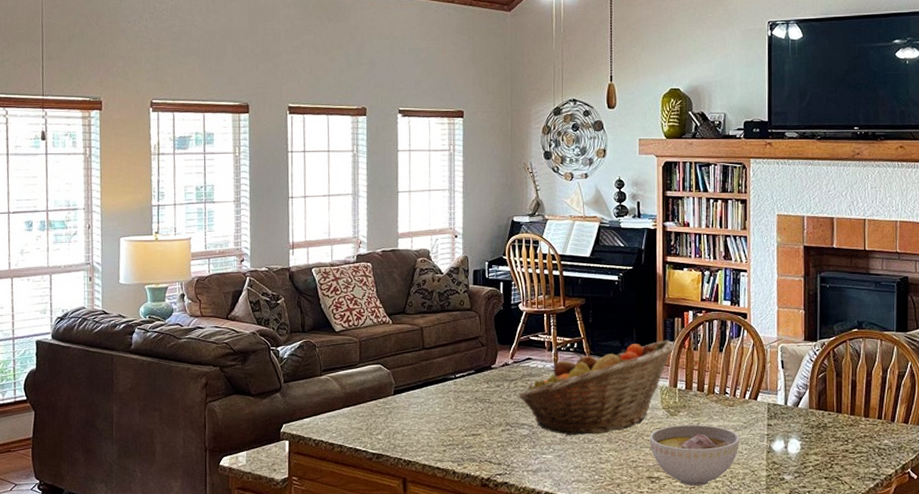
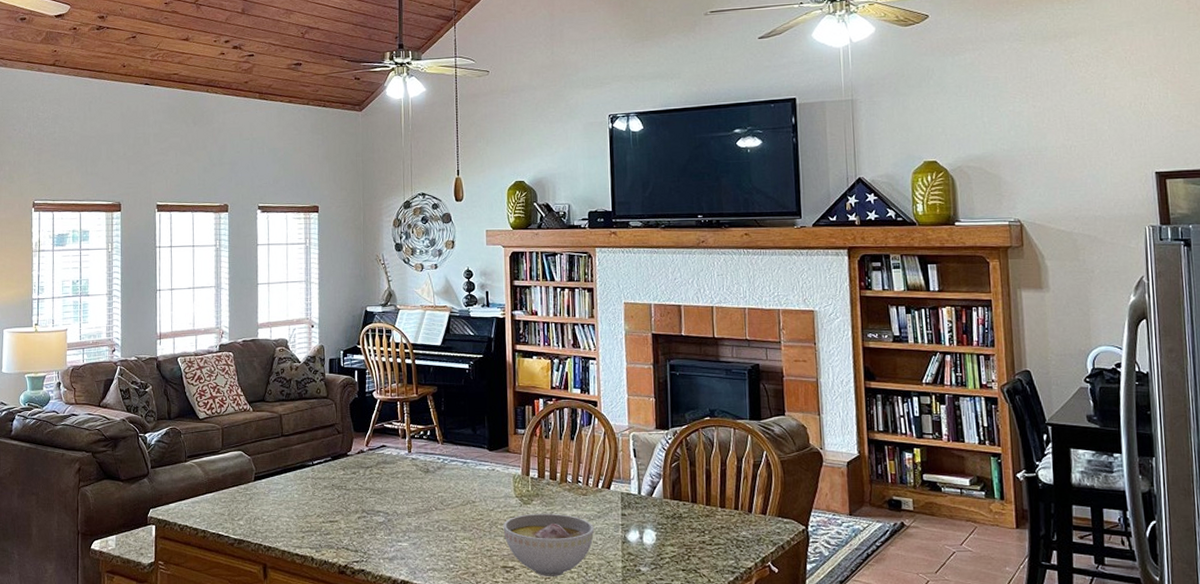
fruit basket: present [518,340,674,436] -> none [374,428,526,524]

